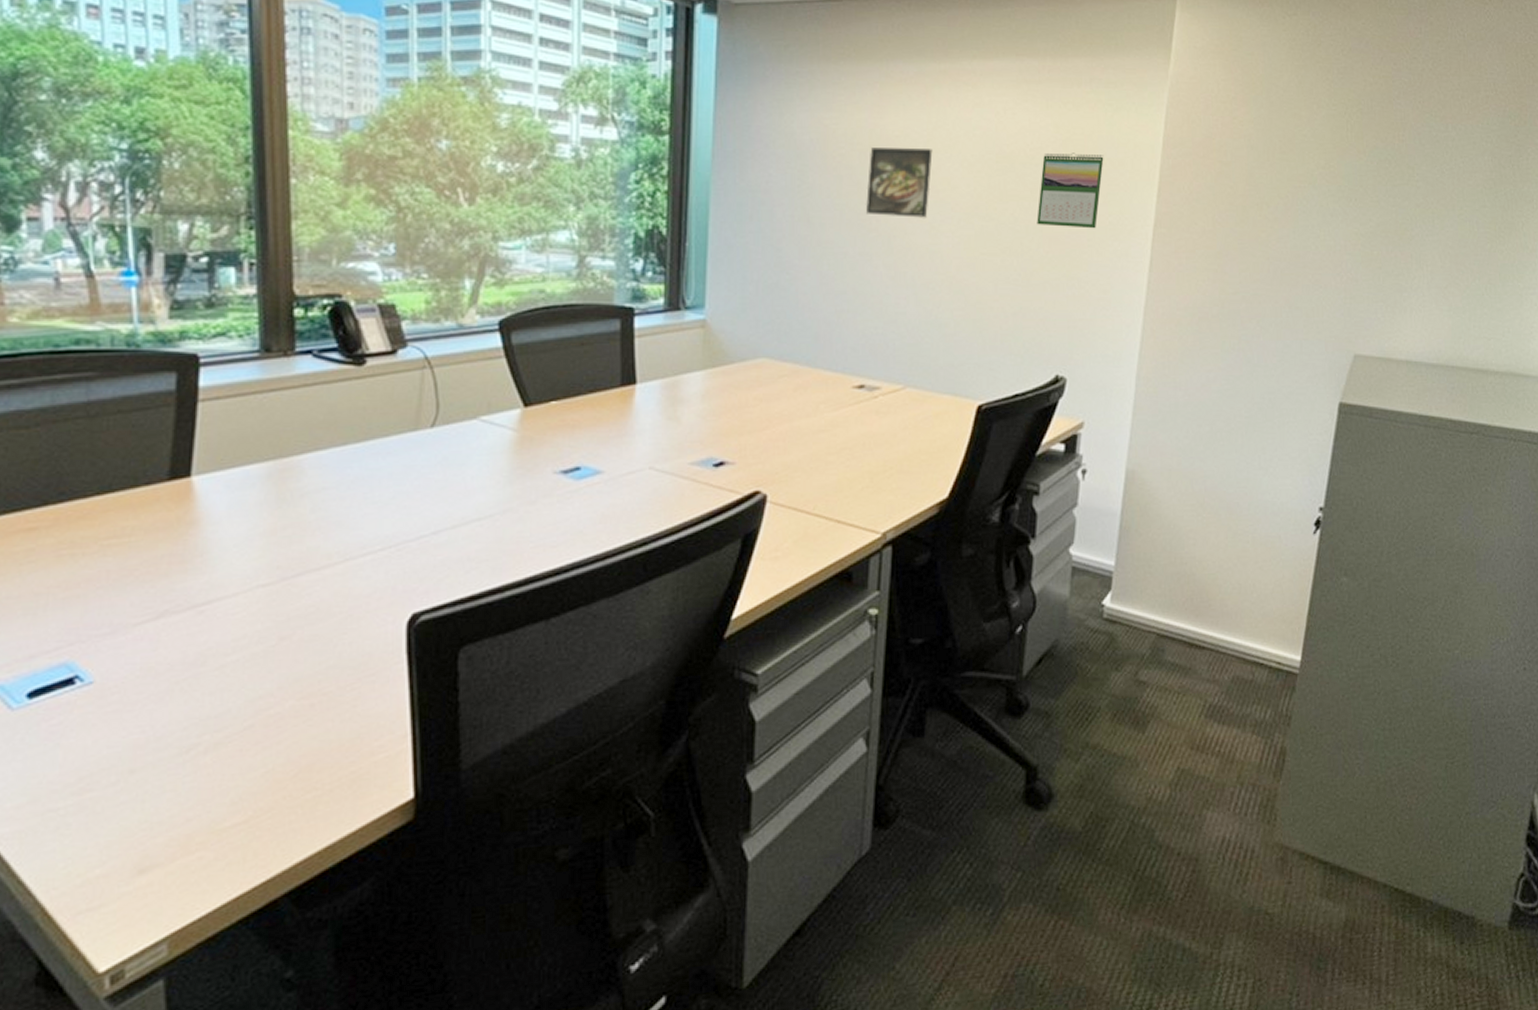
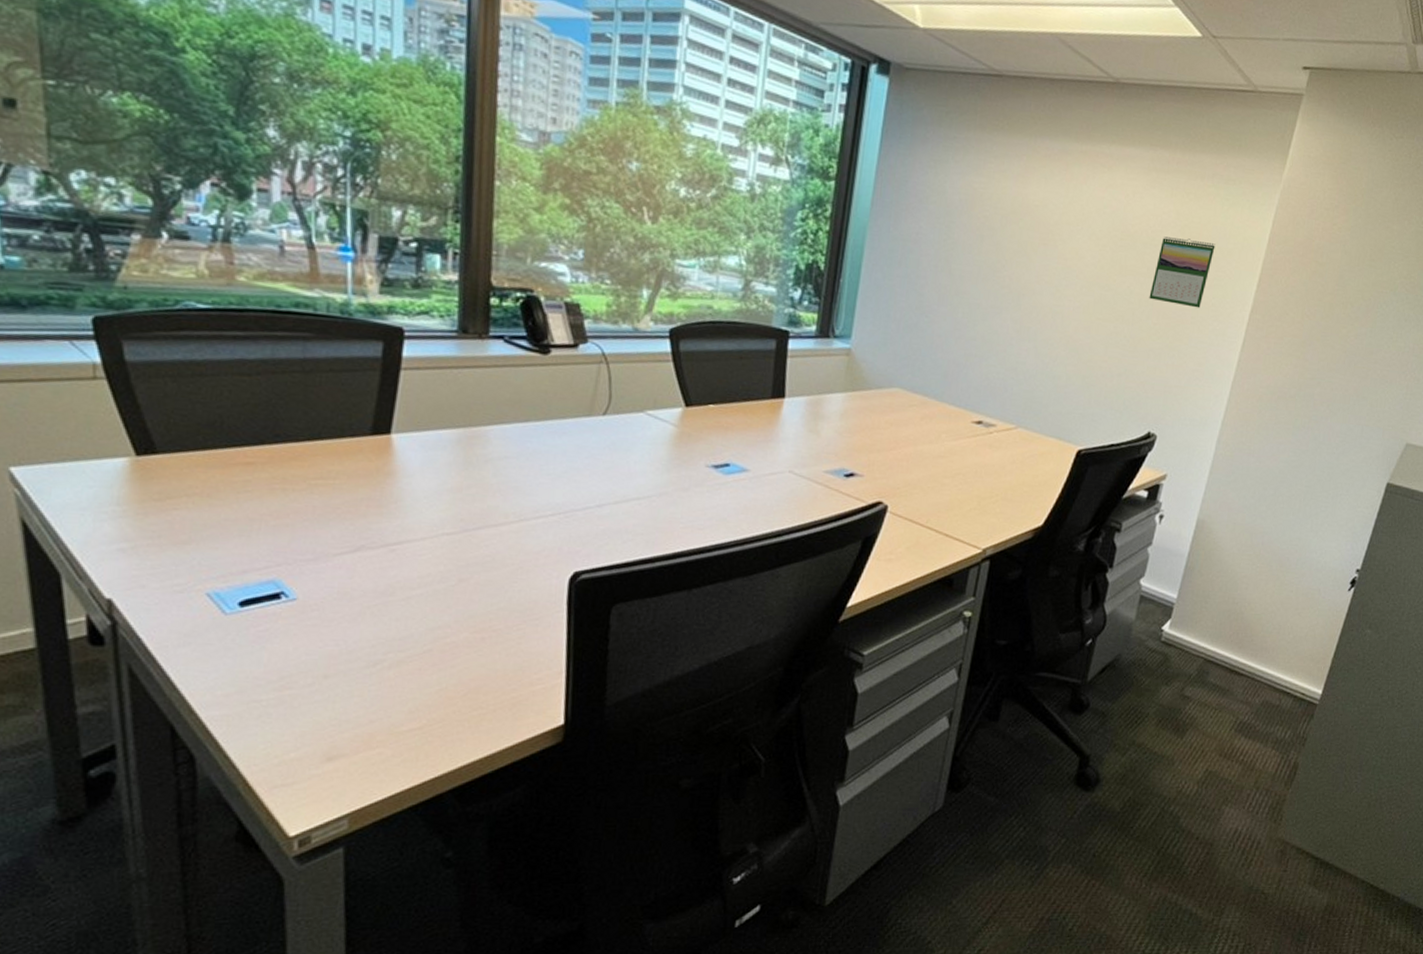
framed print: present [866,147,933,218] -> none [1001,213,1066,282]

